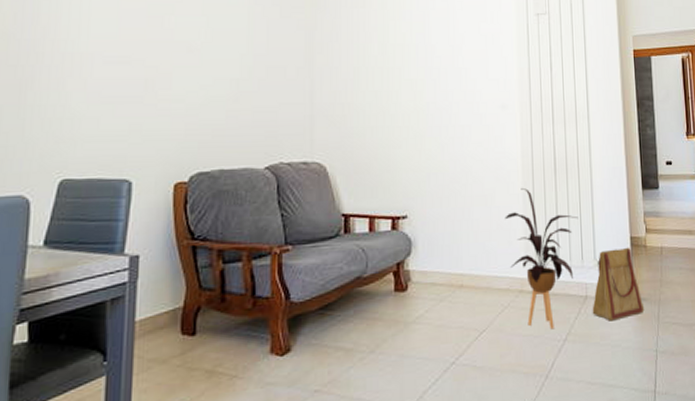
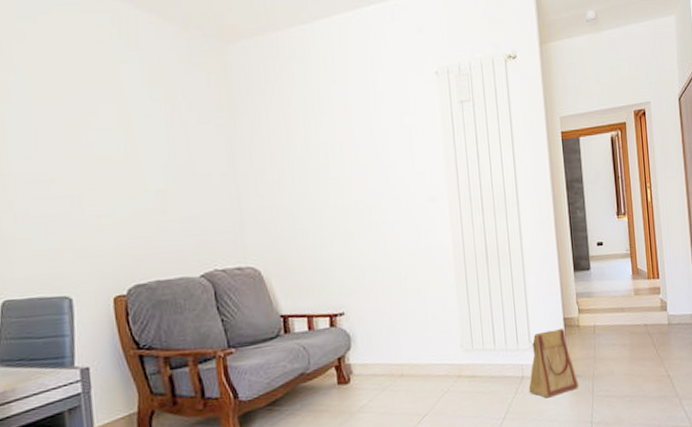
house plant: present [505,187,579,330] -> none [440,277,512,410]

